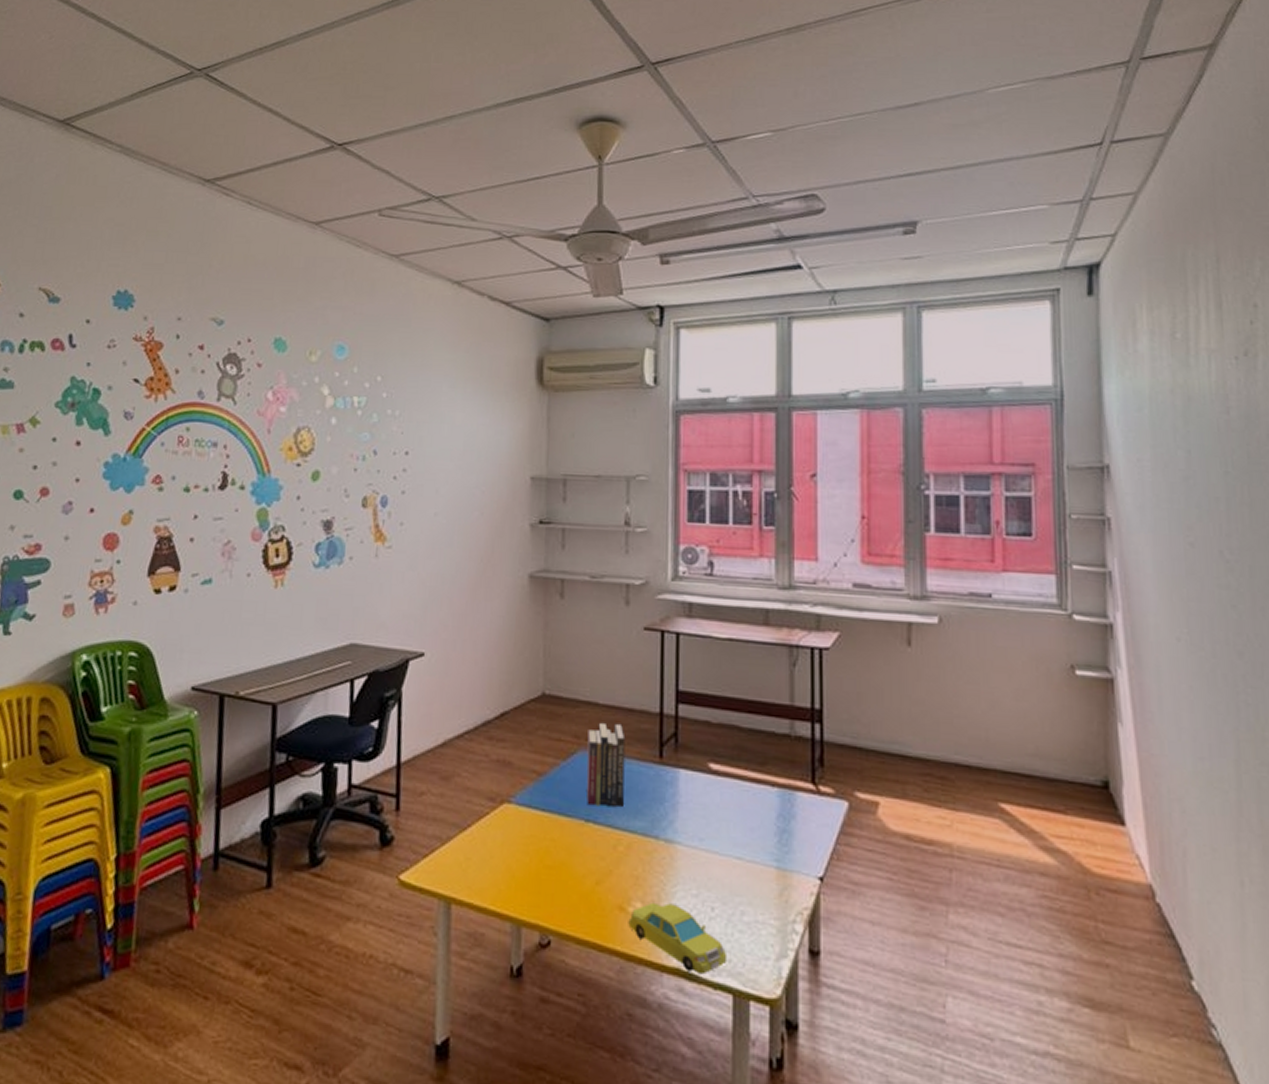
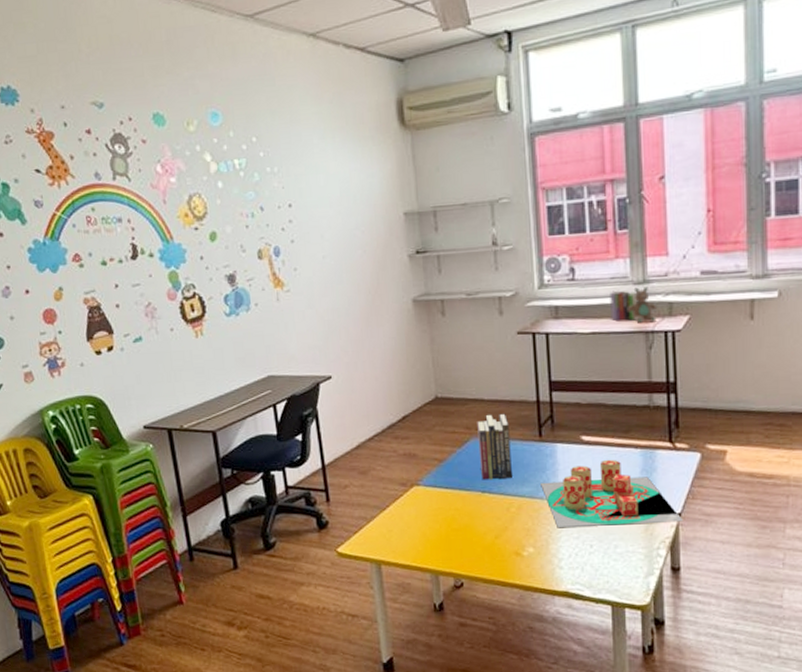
toy car: present [628,902,728,975] -> none [524,546,606,594]
toy blocks: none [657,796,826,889] -> present [541,459,684,528]
books: none [749,593,783,631] -> present [608,290,638,322]
stuffed toy: none [769,592,802,635] -> present [627,287,657,323]

